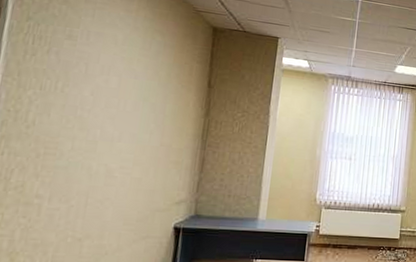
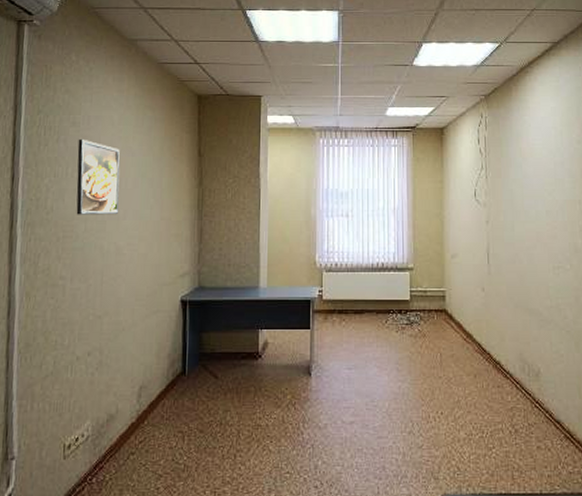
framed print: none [63,53,122,137] -> present [76,139,120,215]

